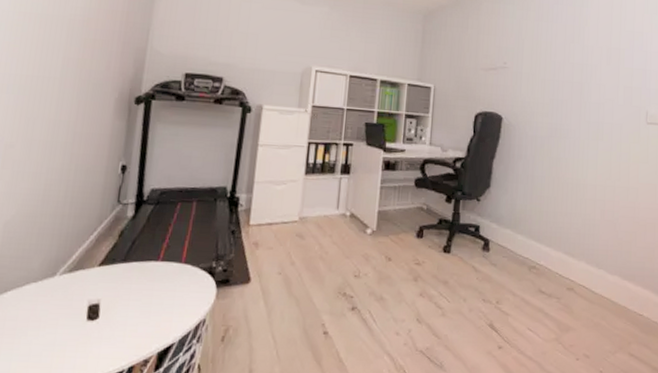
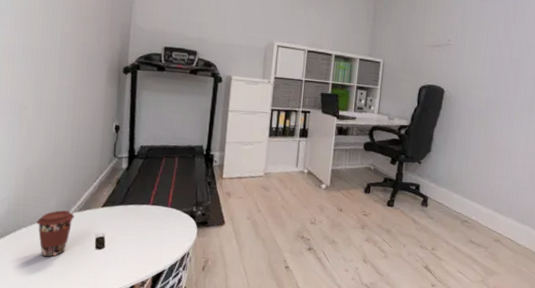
coffee cup: none [13,272,63,334] -> present [37,210,75,257]

